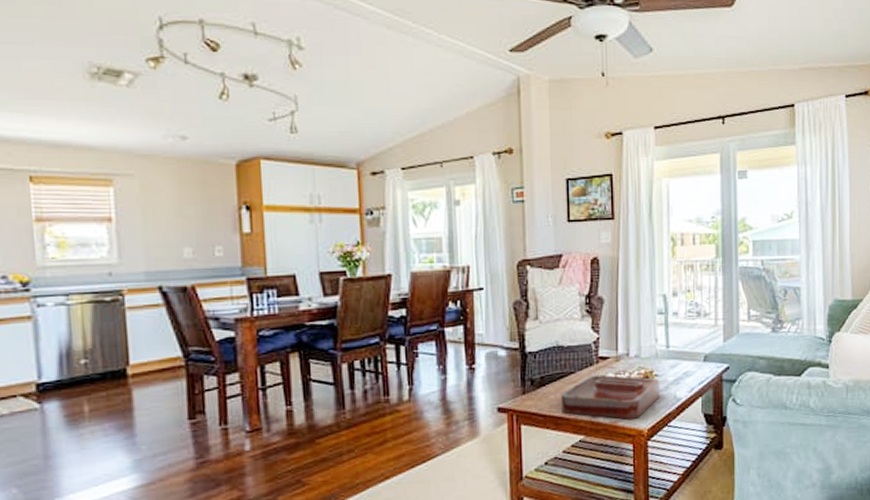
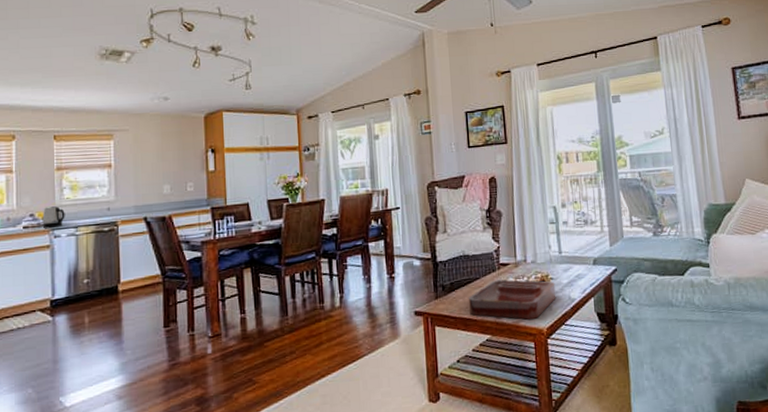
kettle: none [18,267,51,294] -> present [42,206,65,228]

